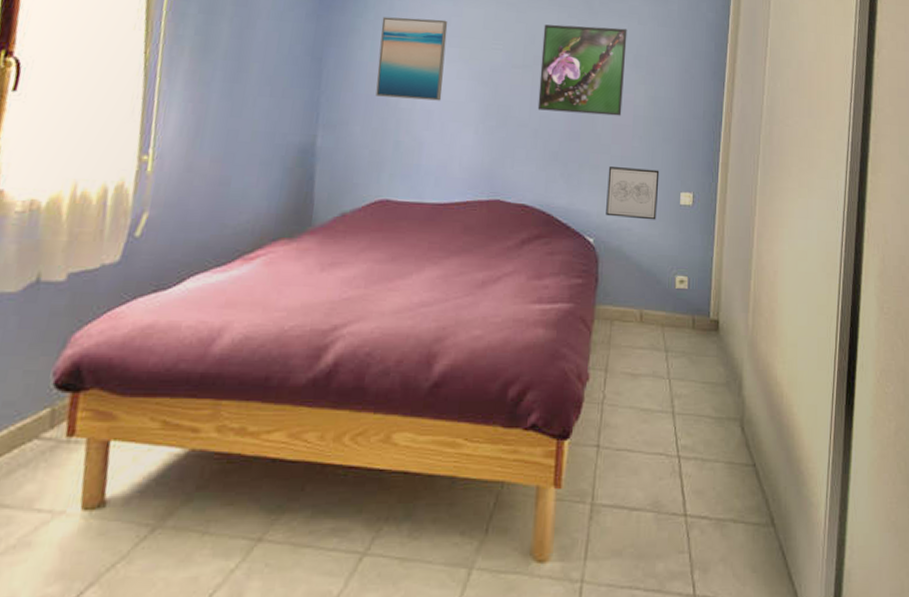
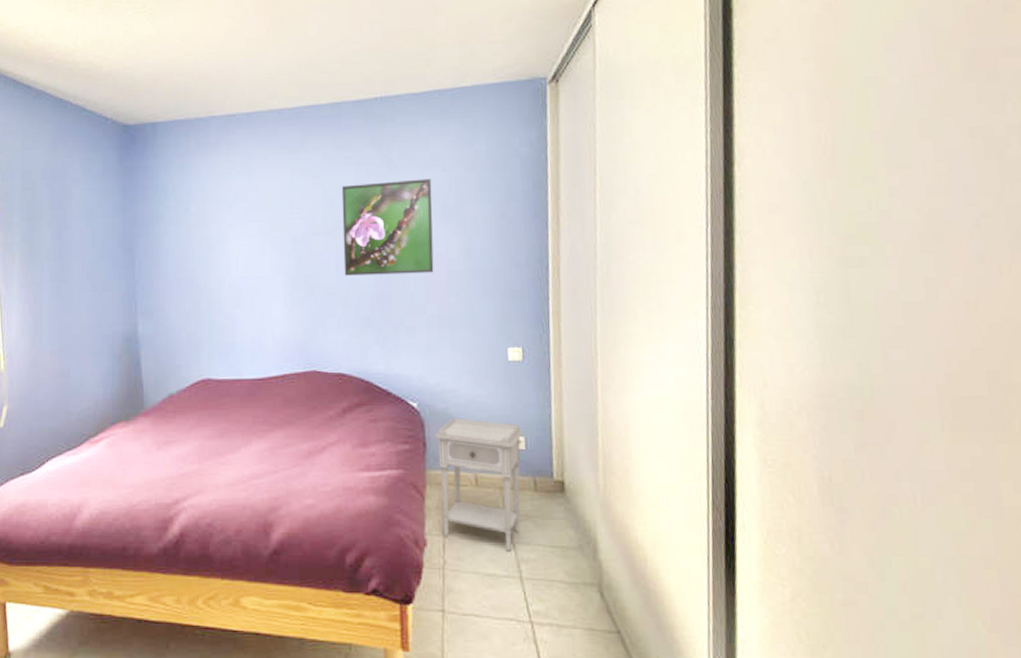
wall art: present [375,16,448,101] -> none [182,196,248,280]
wall art: present [606,167,660,220] -> none [425,326,483,380]
nightstand: none [606,254,688,387] -> present [434,417,524,551]

